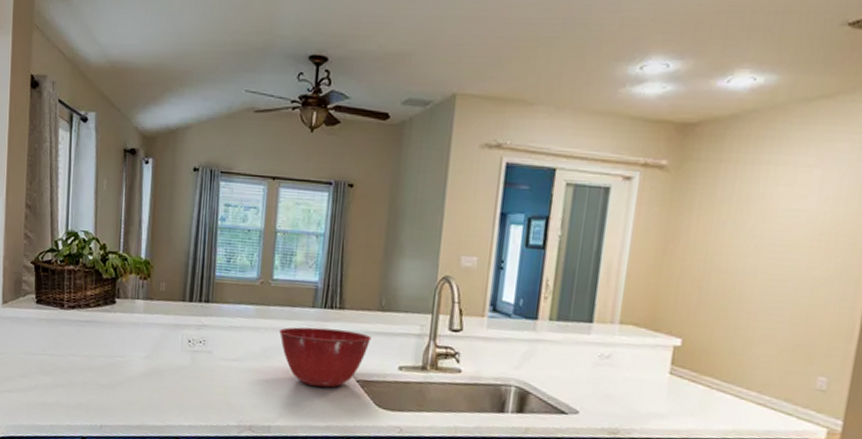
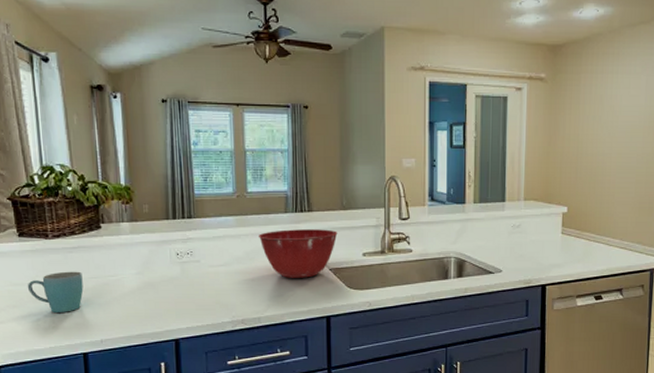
mug: none [37,345,91,390] -> present [27,271,84,313]

